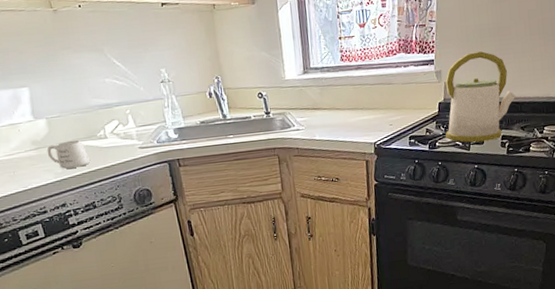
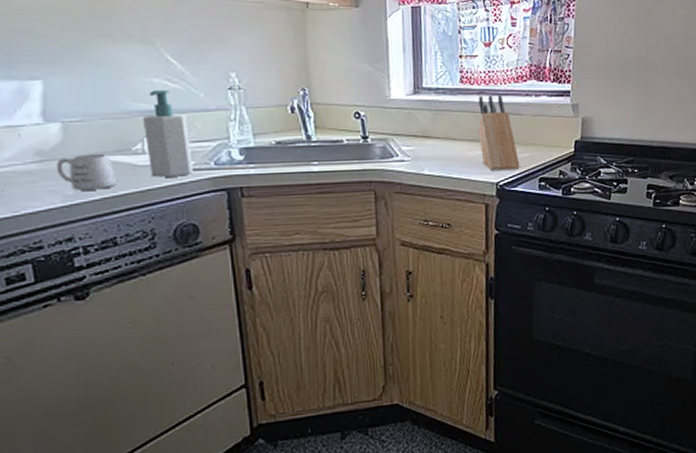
soap bottle: none [101,86,142,156] -> present [142,89,193,177]
knife block: none [356,68,393,133] -> present [478,94,520,170]
kettle: present [445,51,516,142] -> none [581,86,663,190]

